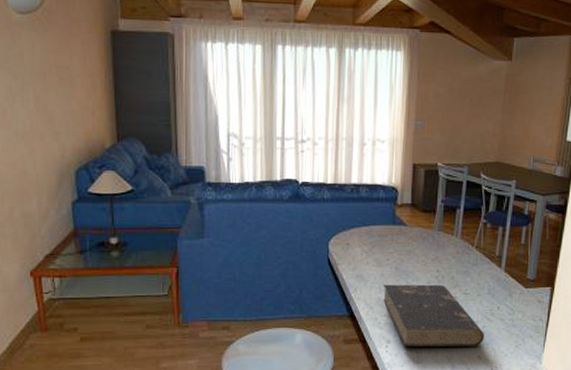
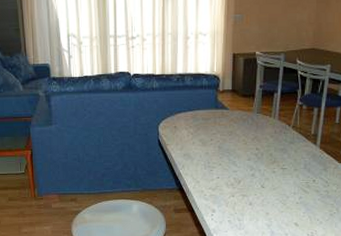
book: present [383,284,484,346] -> none [208,161,301,215]

